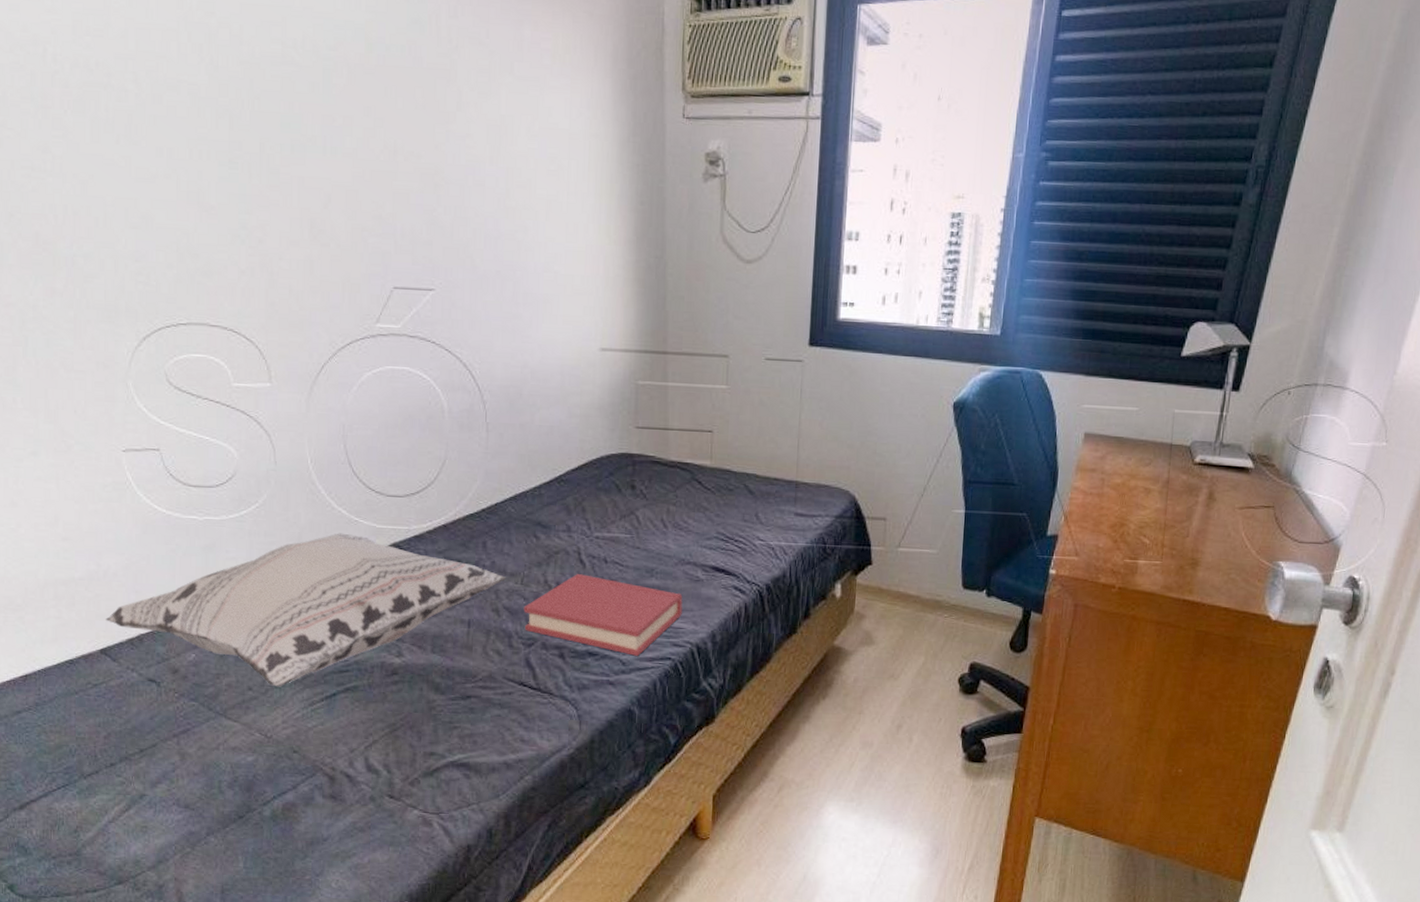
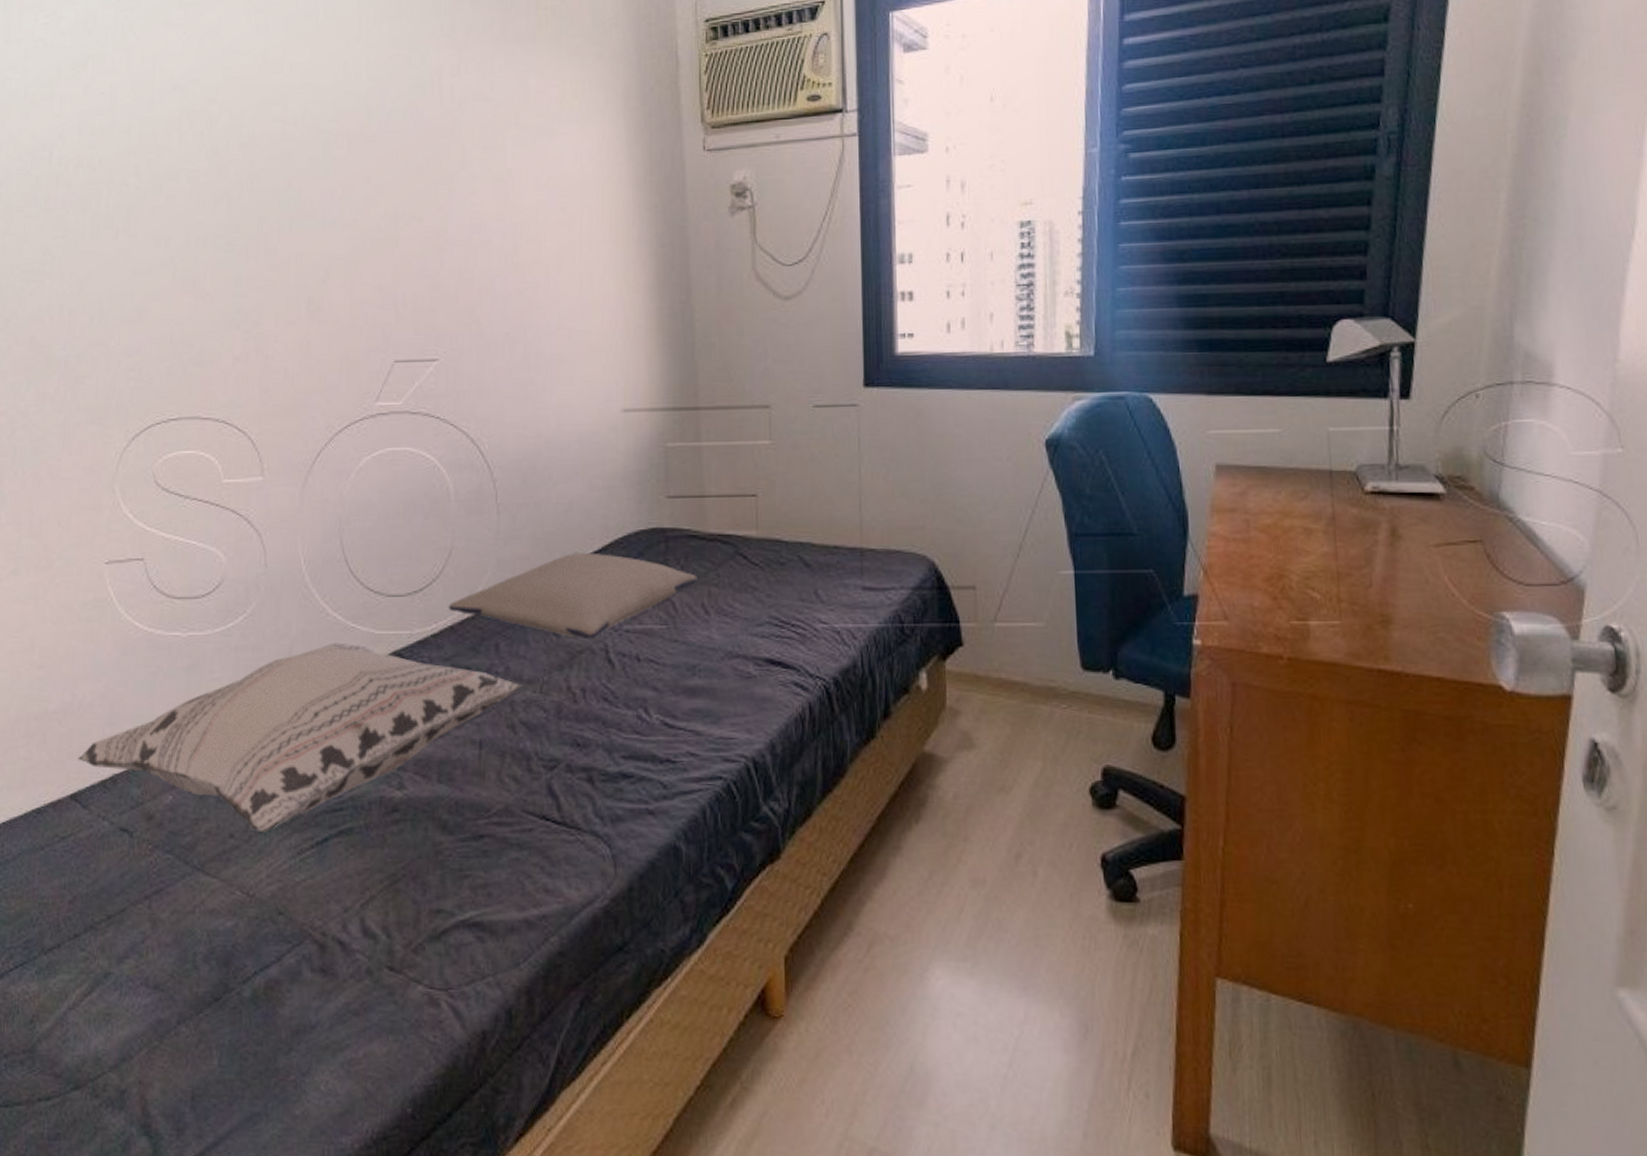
pillow: none [442,469,660,543] -> present [448,552,699,640]
hardback book: present [523,574,683,656] -> none [543,677,733,776]

